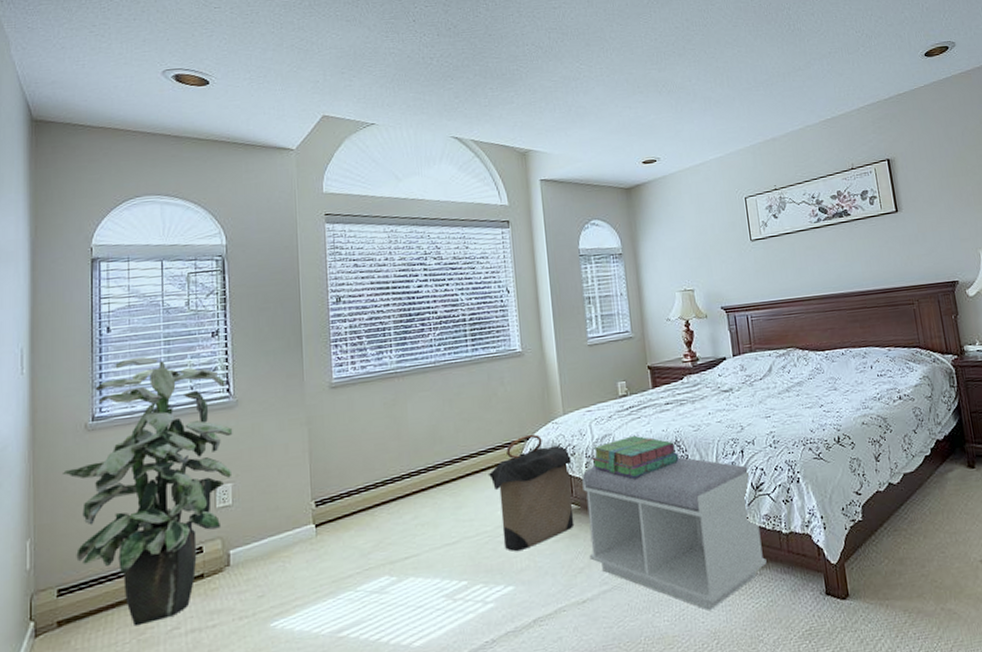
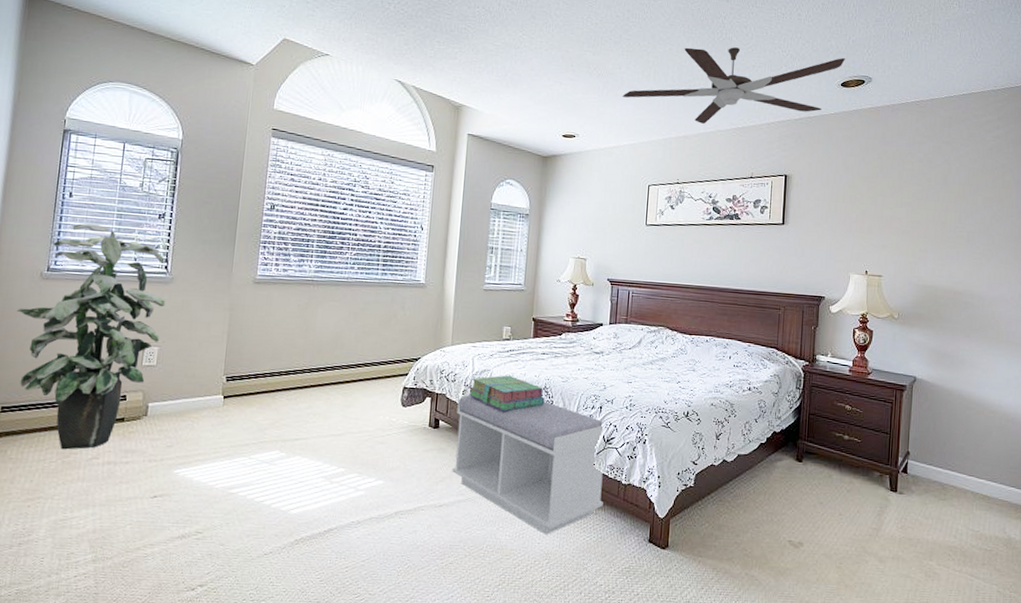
laundry hamper: present [488,434,575,552] -> none [377,356,453,453]
ceiling fan: none [698,27,923,122] -> present [622,47,845,124]

